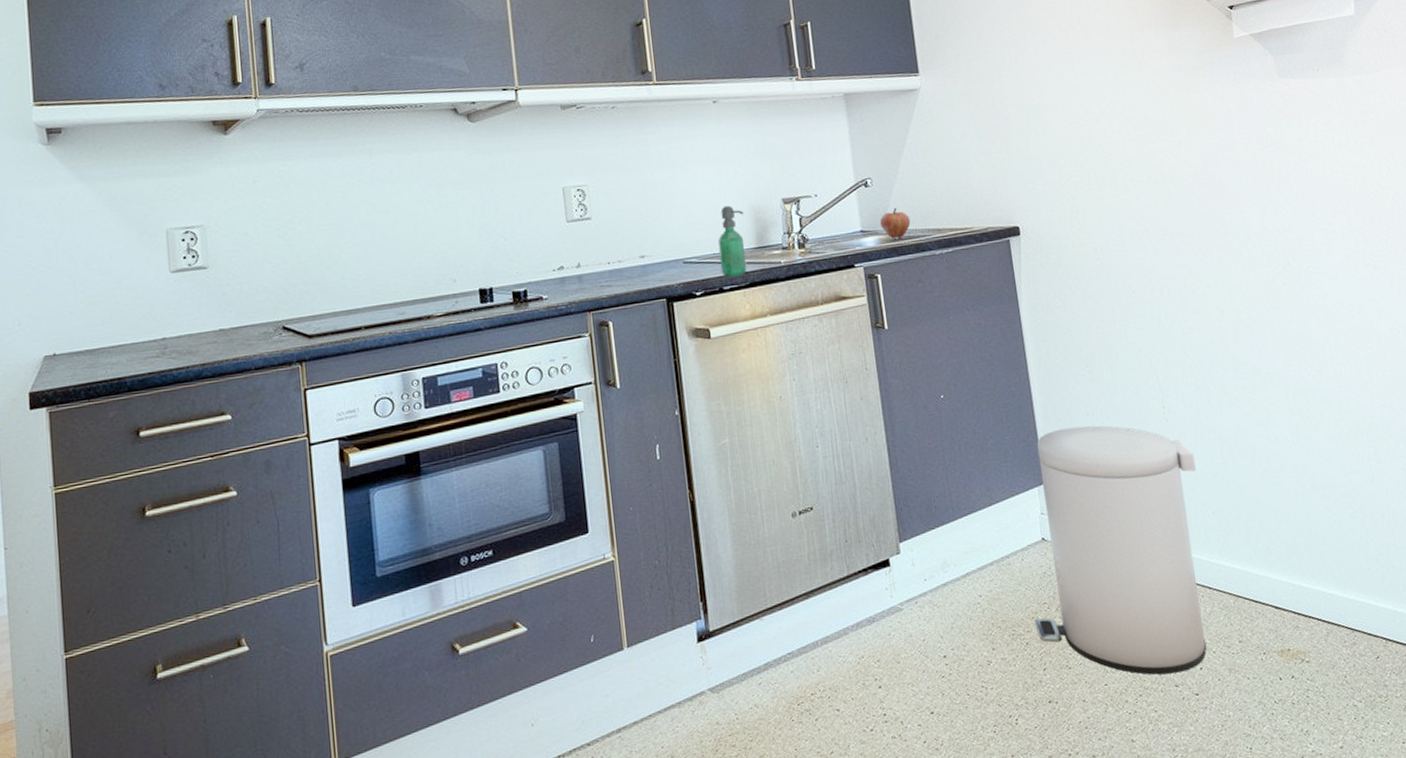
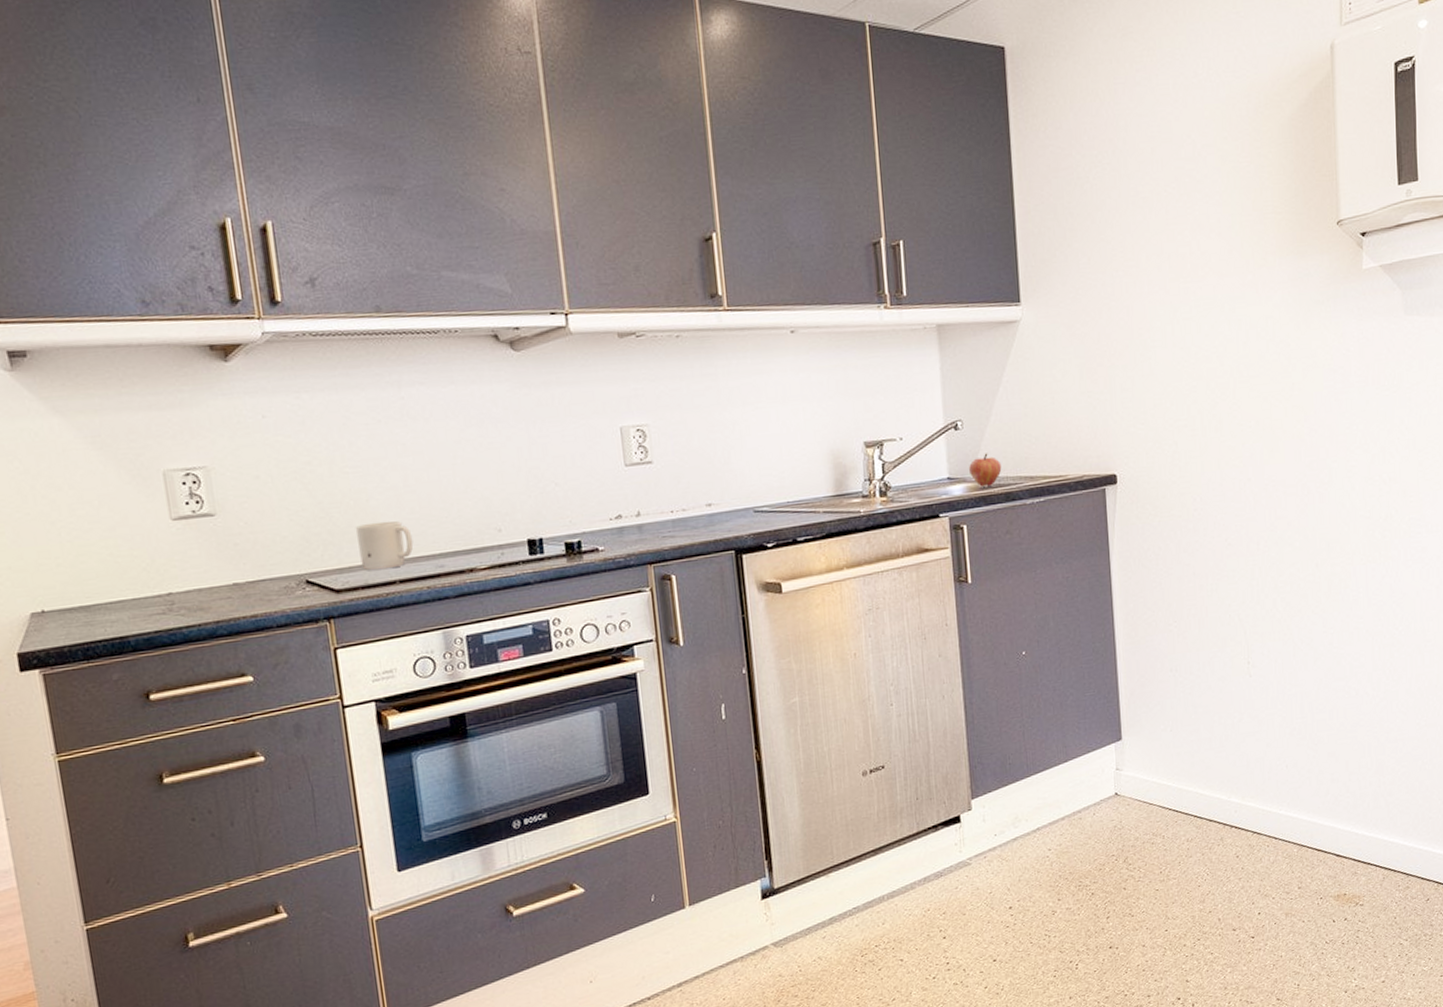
mug: none [327,272,378,318] -> present [355,520,414,571]
soap dispenser: present [717,205,747,278] -> none [792,449,823,529]
pedal bin: present [1034,425,1207,675] -> none [1101,681,1274,920]

